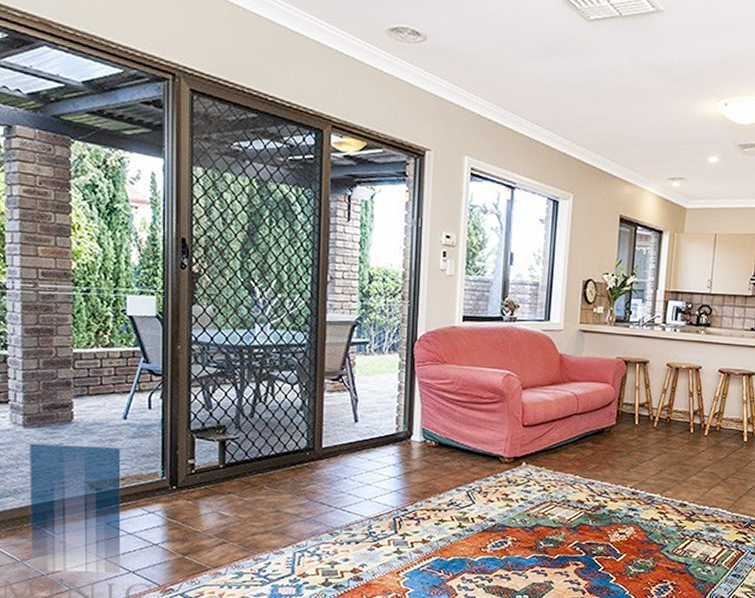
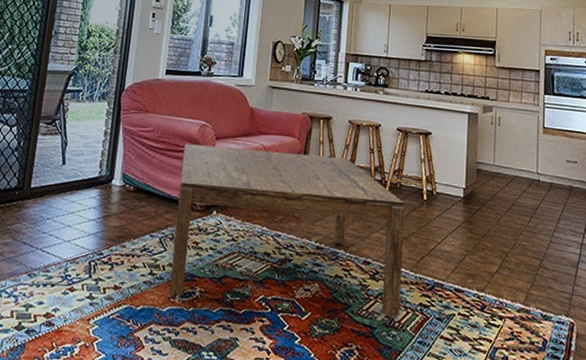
coffee table: none [479,395,725,553] -> present [169,143,405,316]

